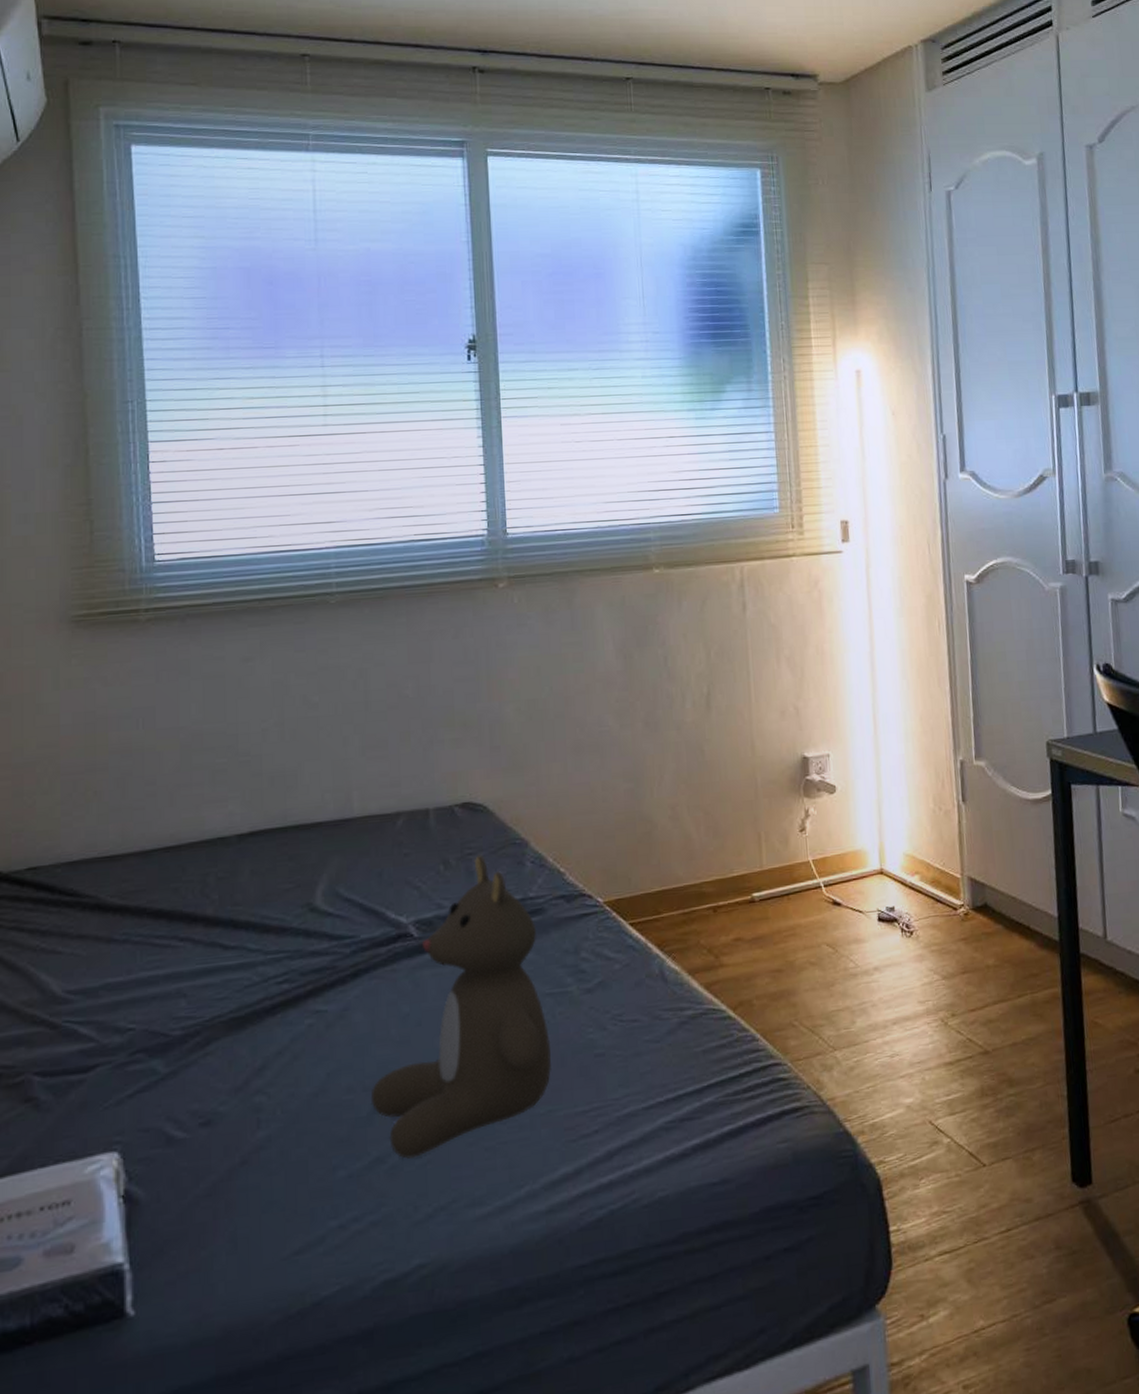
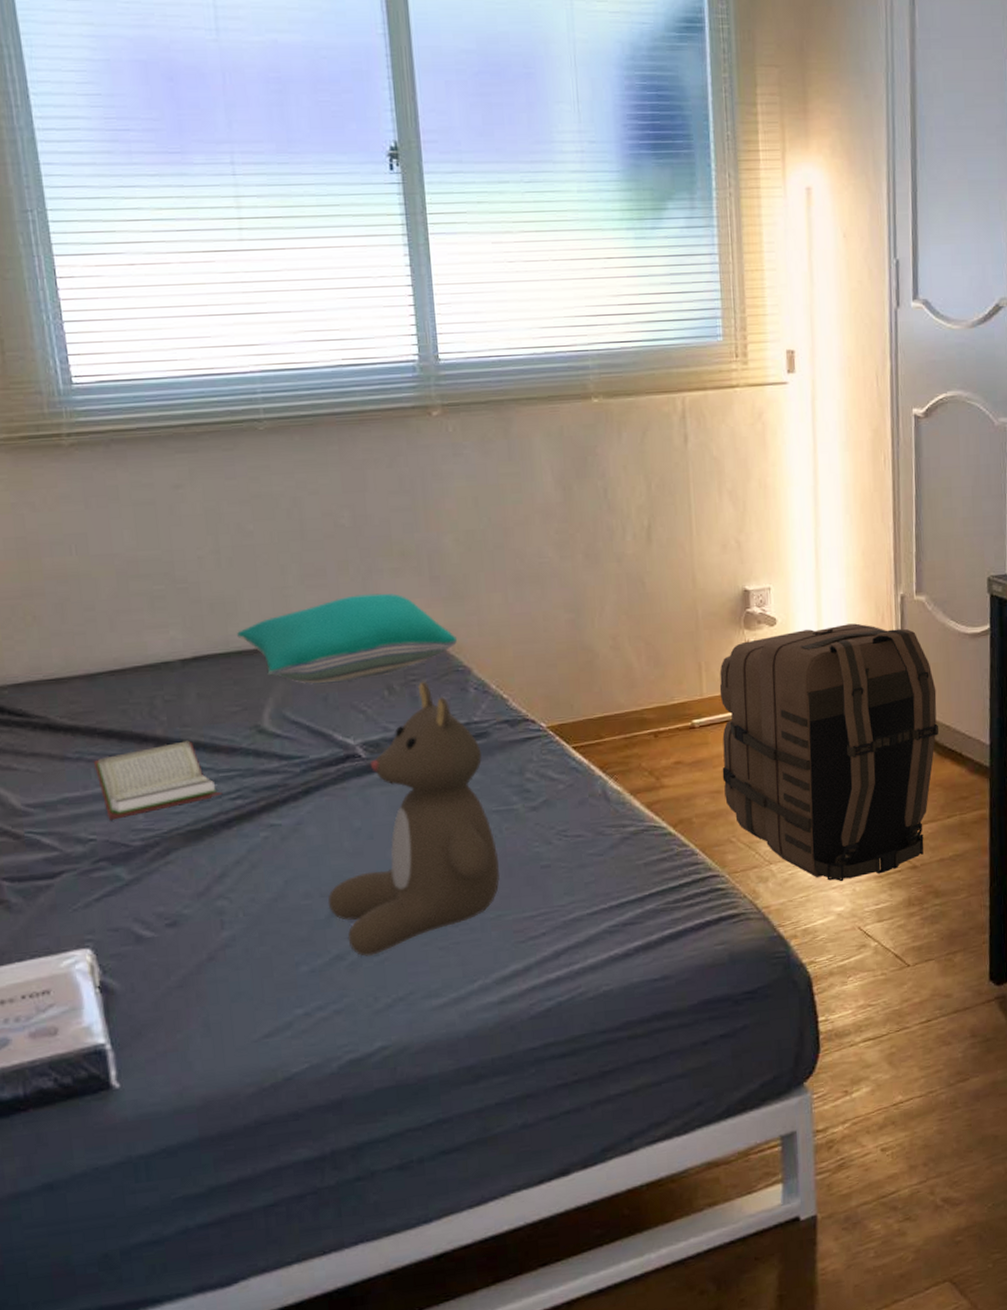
book: none [139,920,269,1008] -> present [93,740,223,820]
pillow: none [296,764,516,860] -> present [237,593,458,685]
backpack: none [779,790,1005,1070] -> present [719,623,939,882]

